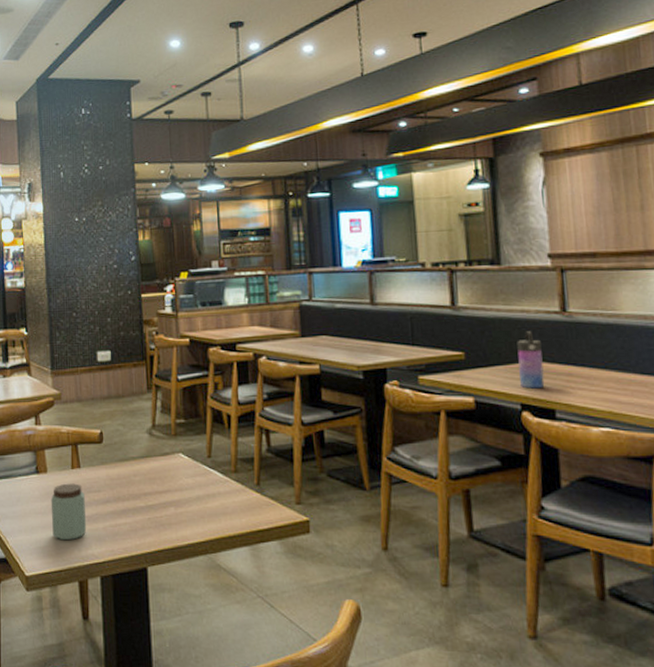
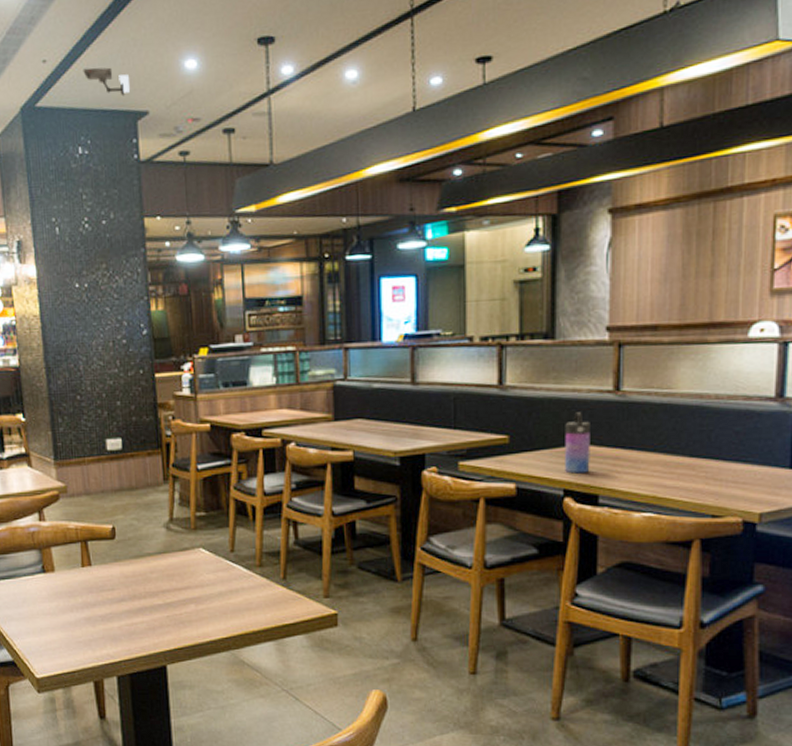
peanut butter: present [50,483,87,541] -> none [60,582,101,641]
security camera: none [87,47,125,69] -> present [83,67,130,96]

